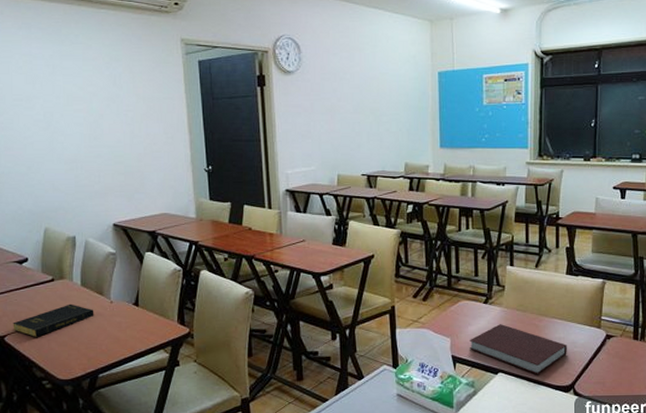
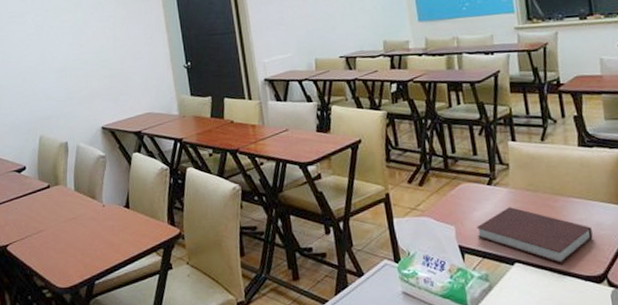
book: present [13,303,94,337] -> none [14,209,88,245]

